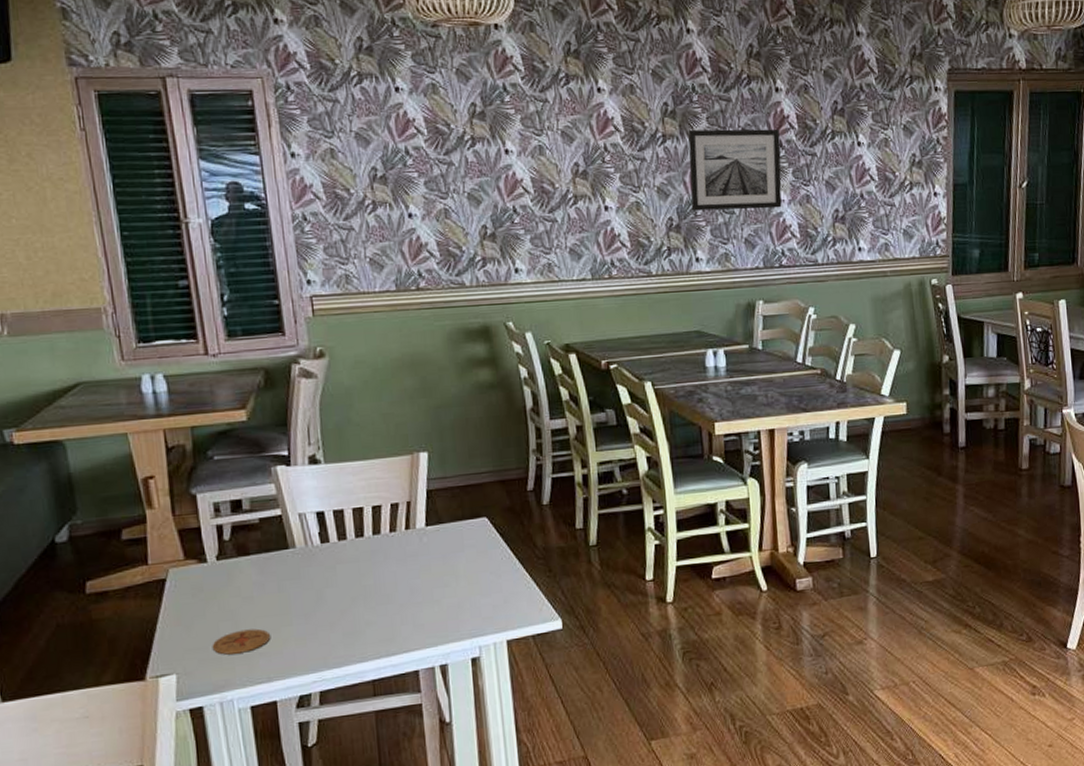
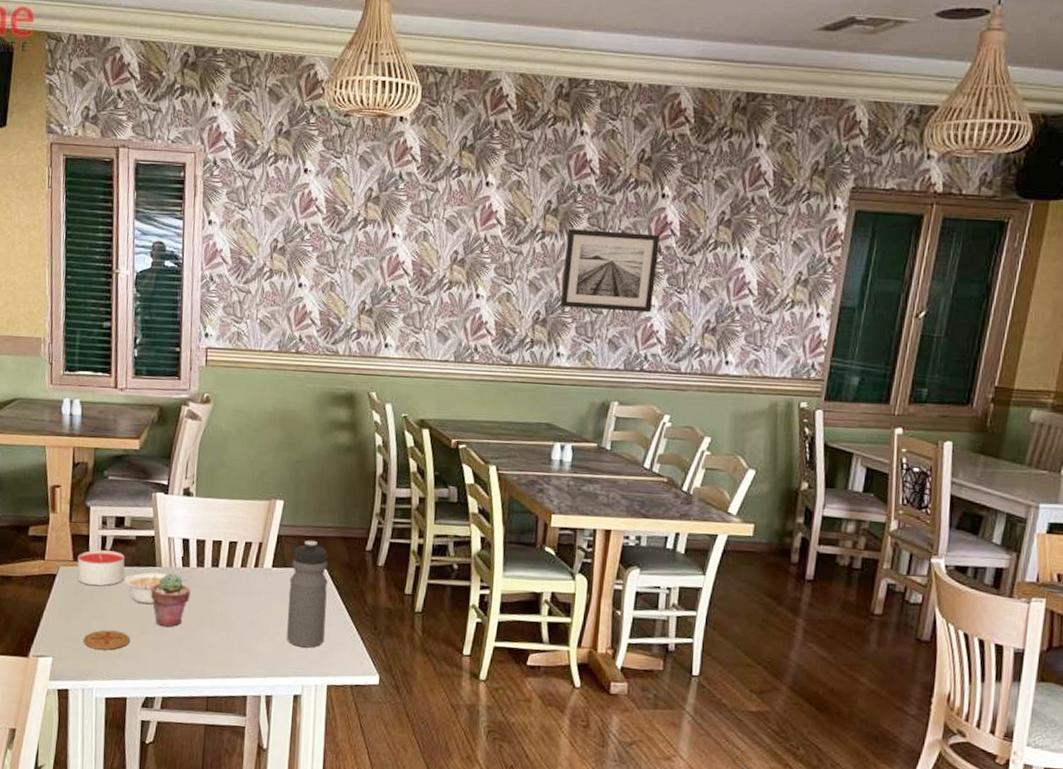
candle: none [189,540,253,584] -> present [77,550,125,586]
legume: none [251,554,329,593] -> present [123,572,188,604]
potted succulent: none [287,552,336,614] -> present [151,572,191,627]
water bottle: none [446,489,496,607] -> present [287,540,328,648]

